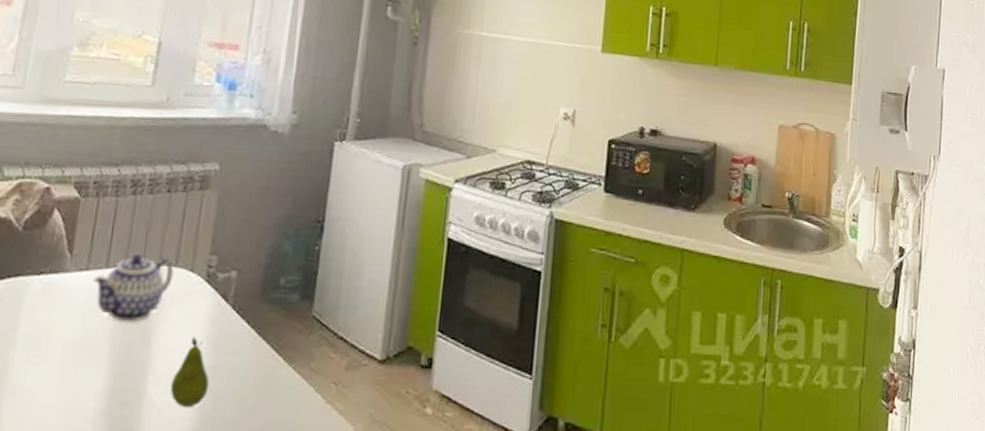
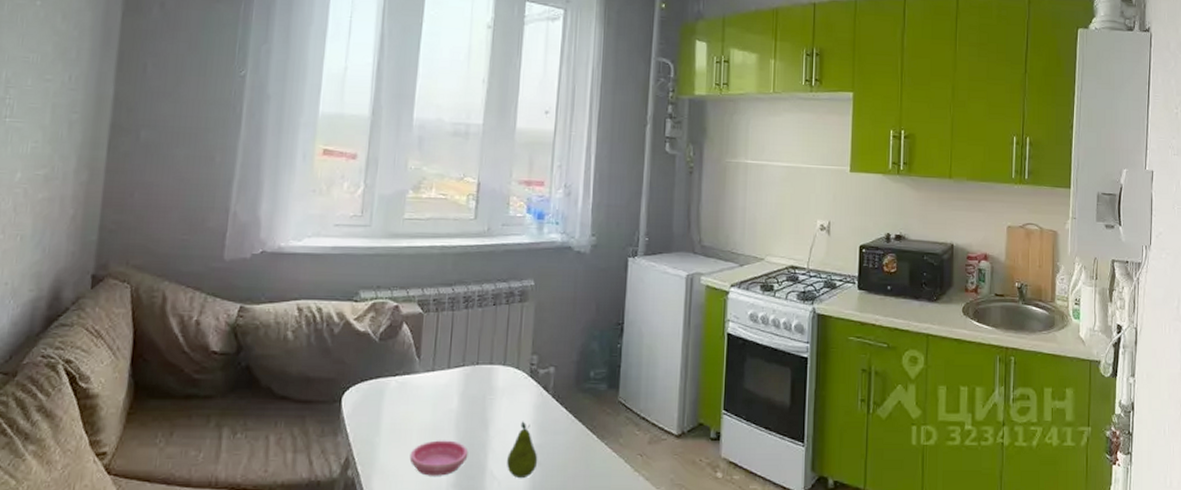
saucer: none [49,356,124,402] -> present [409,440,469,476]
teapot: present [92,254,174,323] -> none [438,357,503,412]

